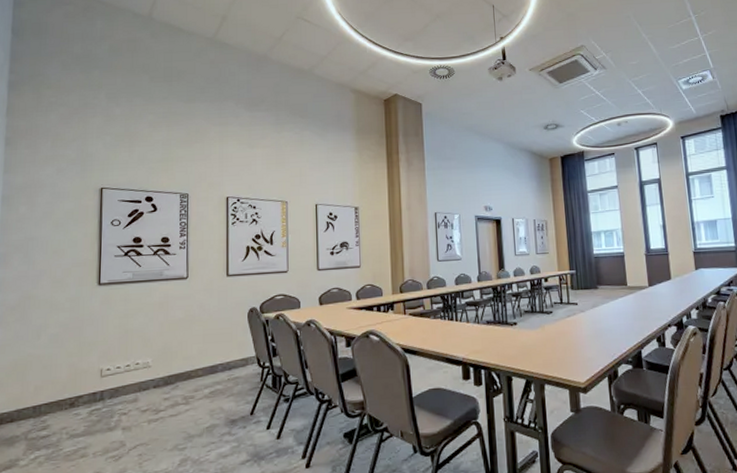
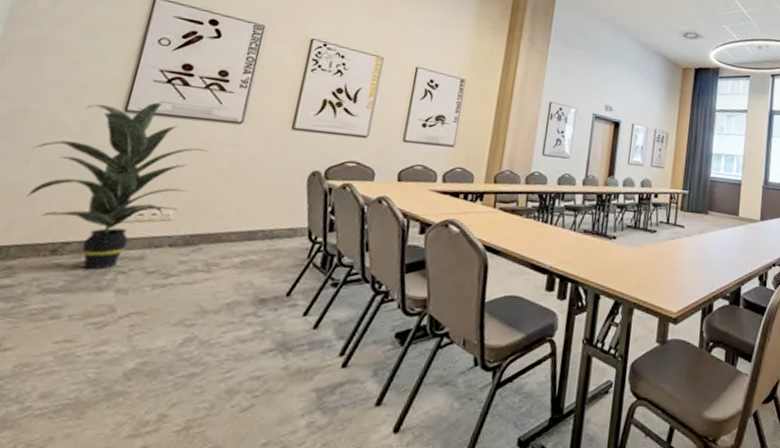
indoor plant: none [39,273,166,416] -> present [26,102,208,270]

